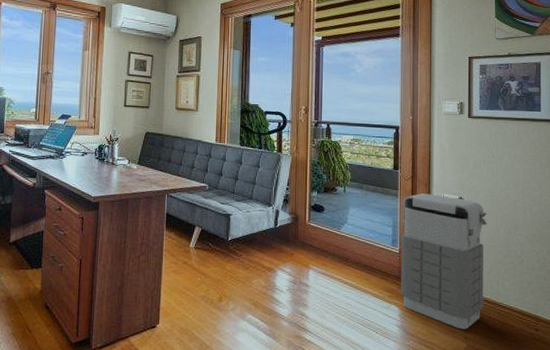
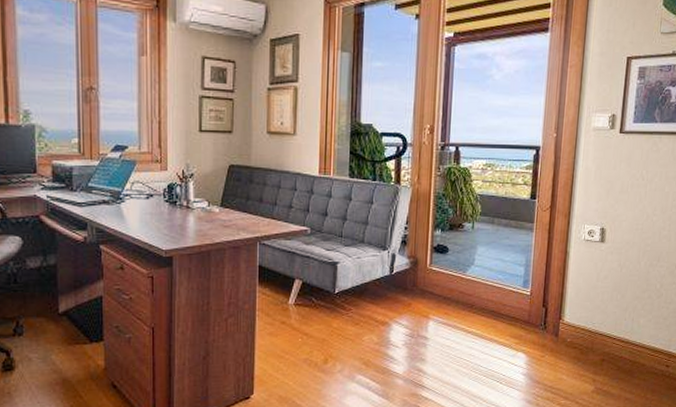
grenade: present [401,193,487,330] -> none [529,226,629,372]

